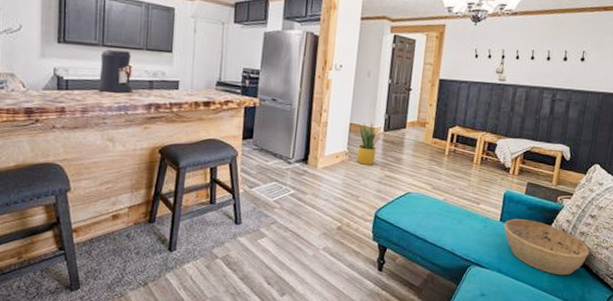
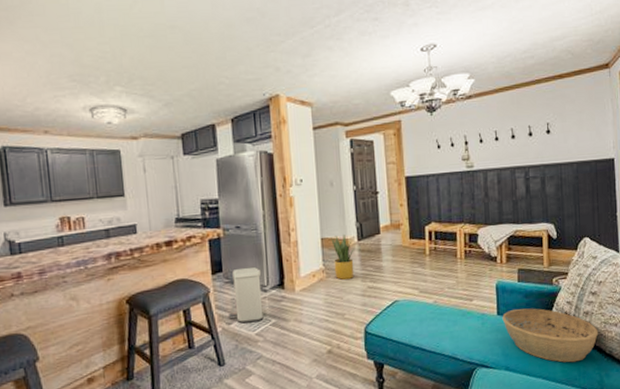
coffee maker: present [97,49,134,93] -> none [50,203,91,250]
pedal bin: none [251,138,289,190] -> present [228,267,264,324]

